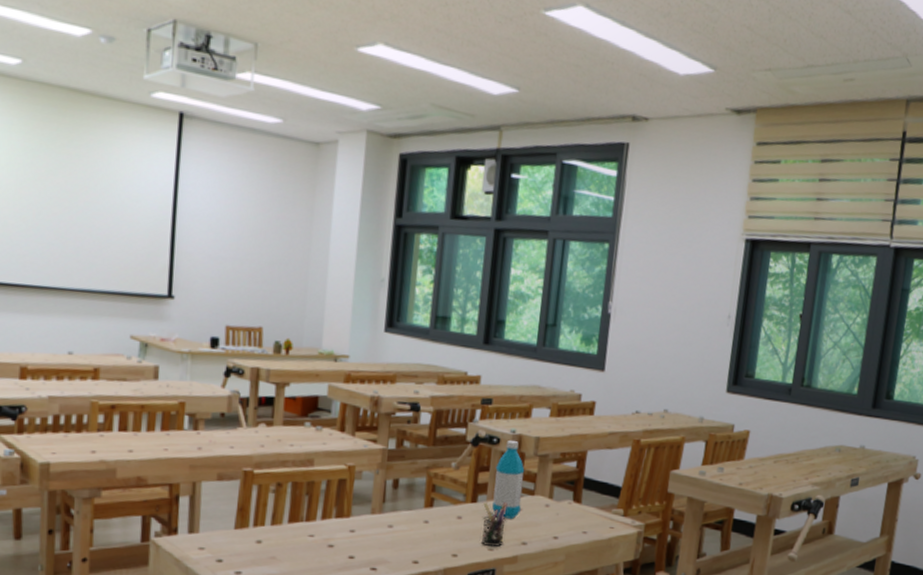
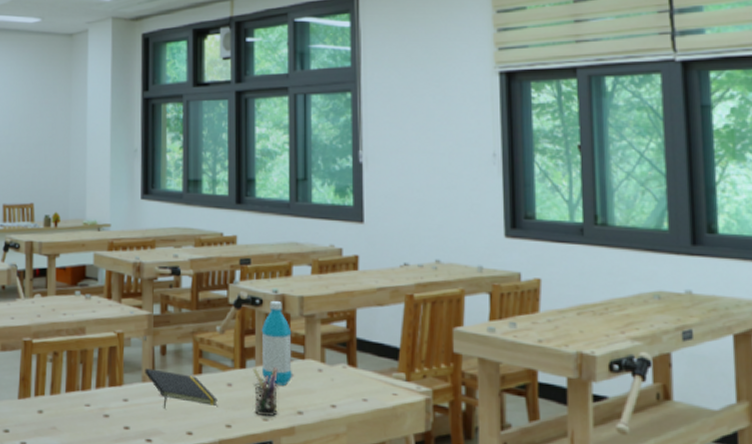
notepad: none [374,501,446,539] -> present [145,368,218,409]

